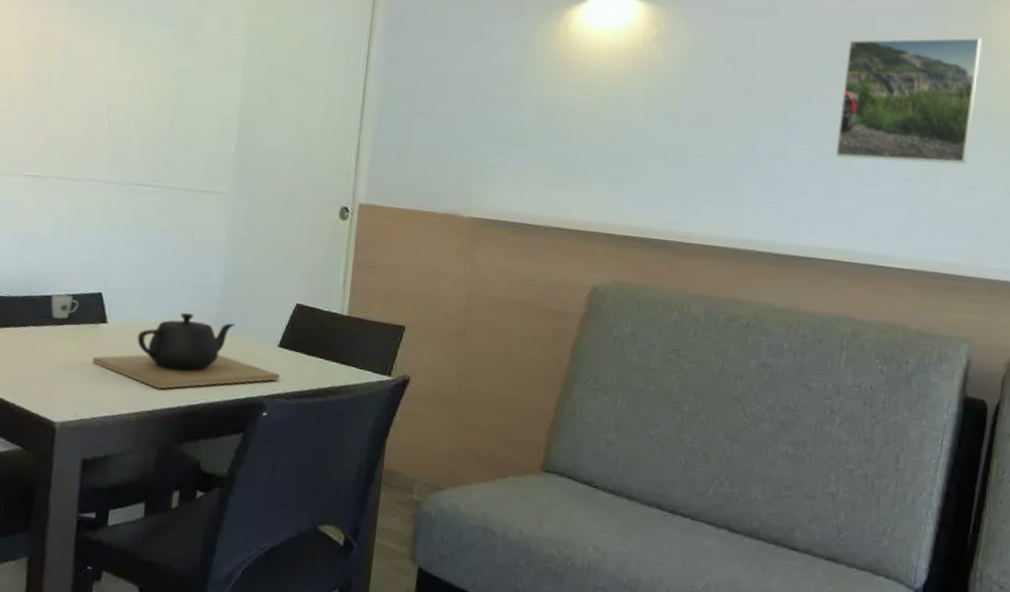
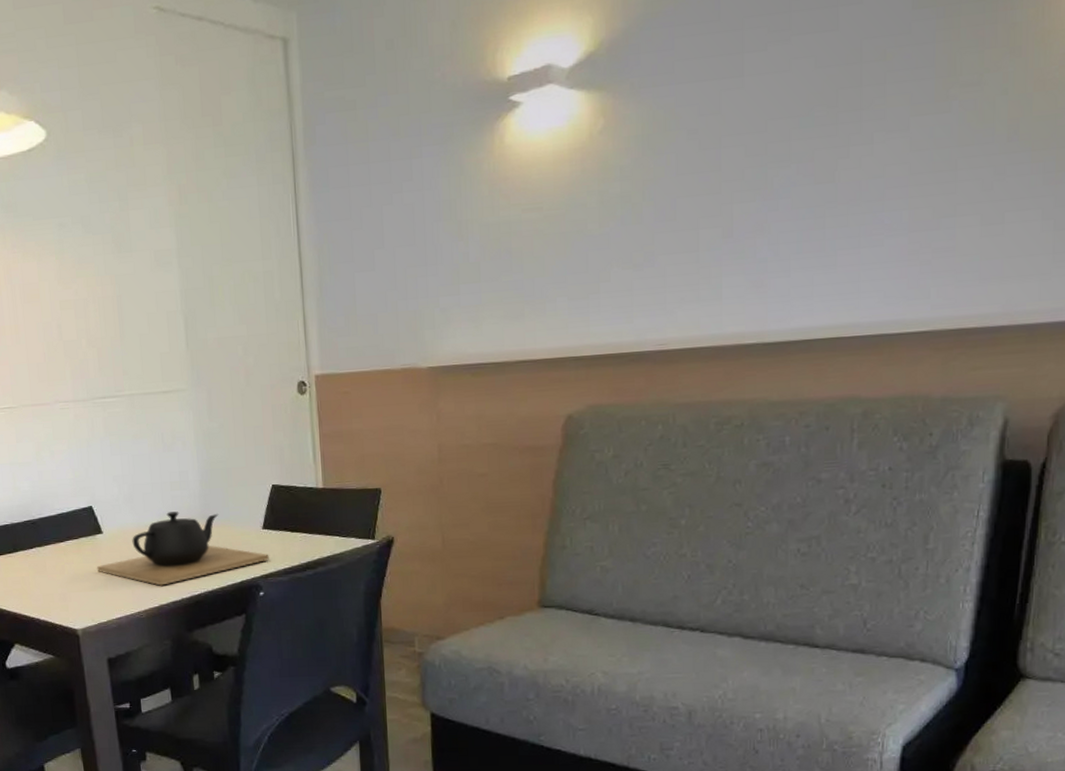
cup: present [51,292,79,320] -> none [49,512,74,537]
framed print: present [835,37,982,165] -> none [827,37,1004,221]

